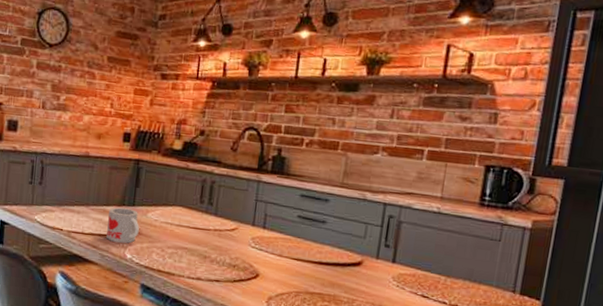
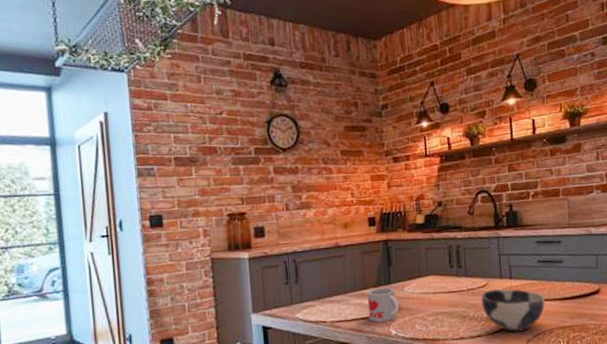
bowl: none [226,235,298,287] -> present [481,288,545,332]

